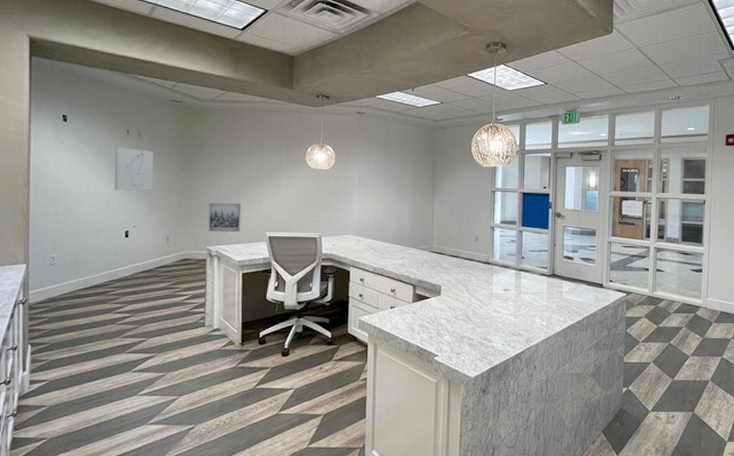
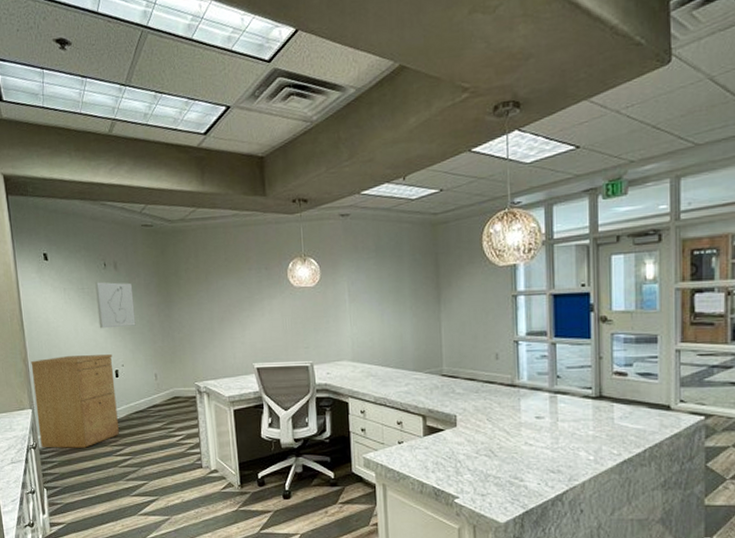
filing cabinet: none [31,214,124,305] -> present [31,354,119,448]
wall art: present [208,202,242,233] -> none [192,332,227,367]

